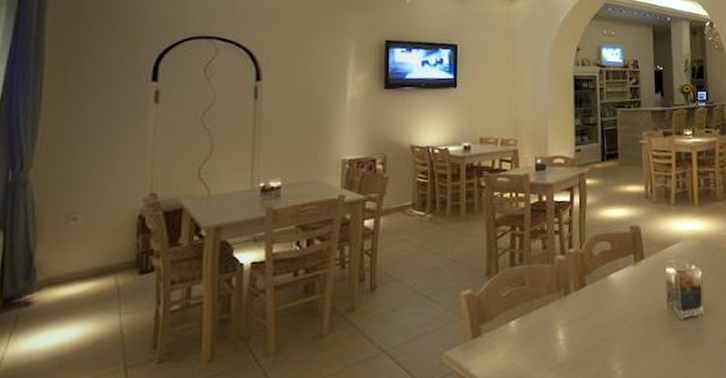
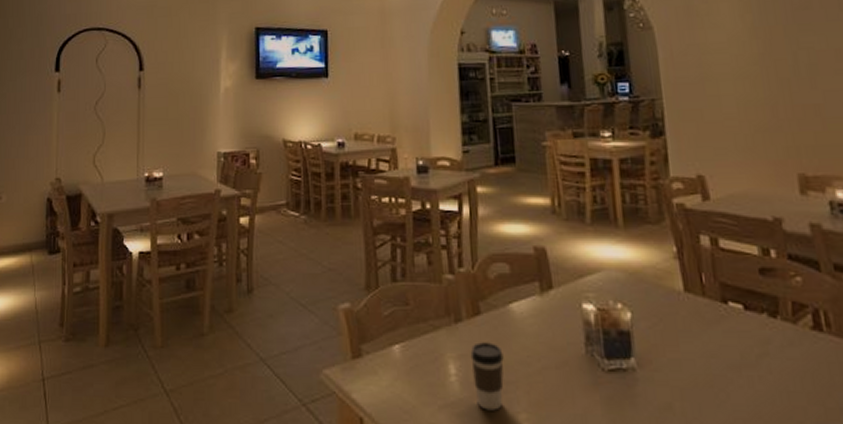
coffee cup: none [576,308,604,365] -> present [470,342,504,411]

